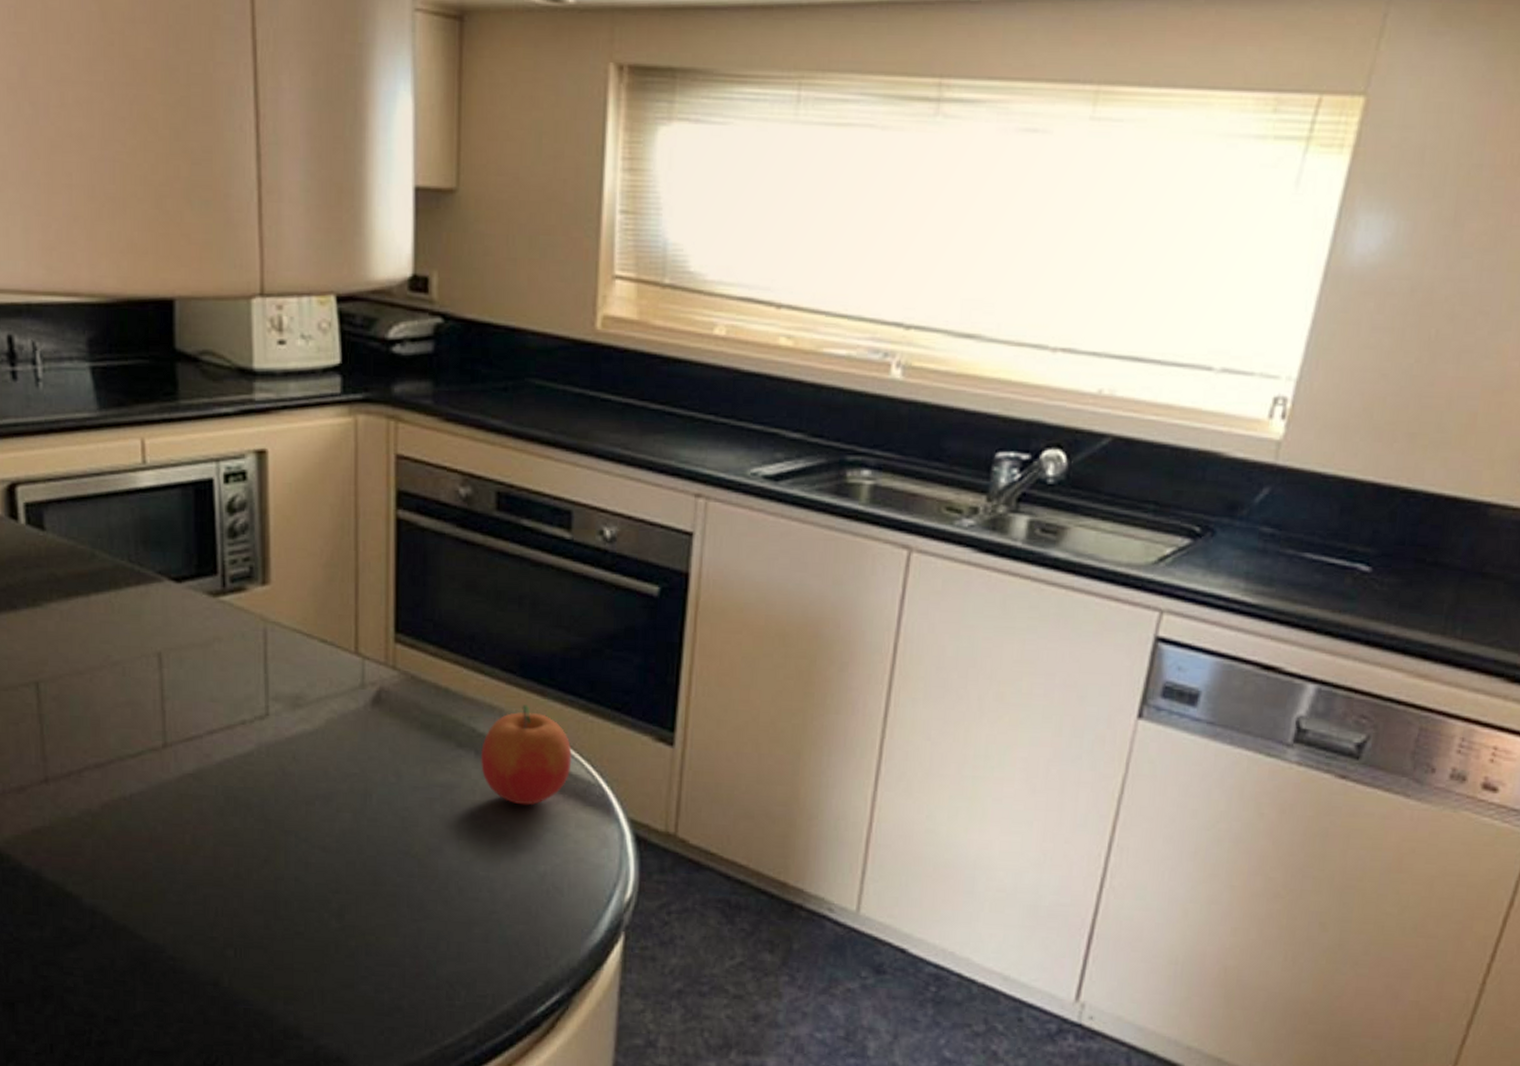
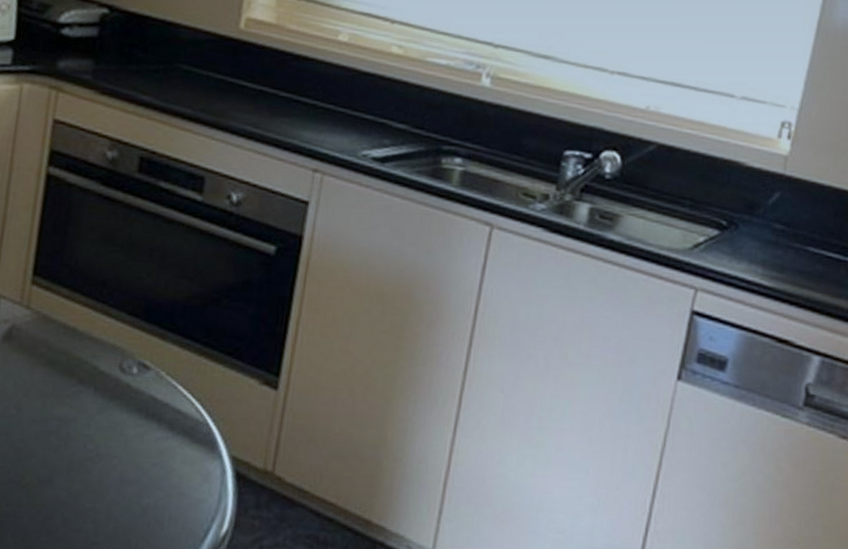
fruit: present [480,705,572,806] -> none [98,346,185,441]

